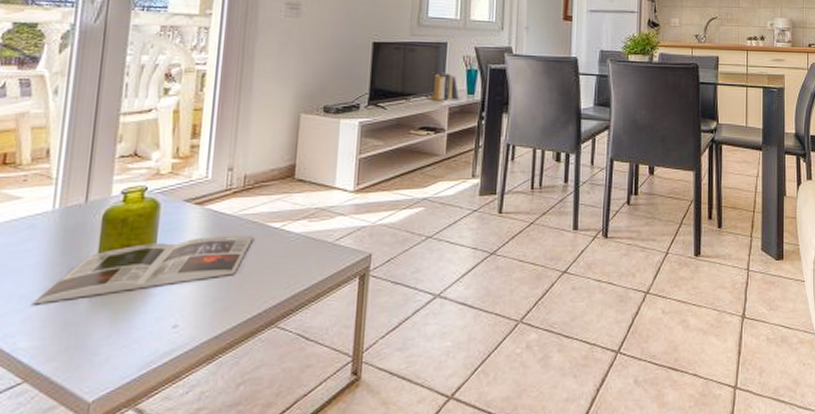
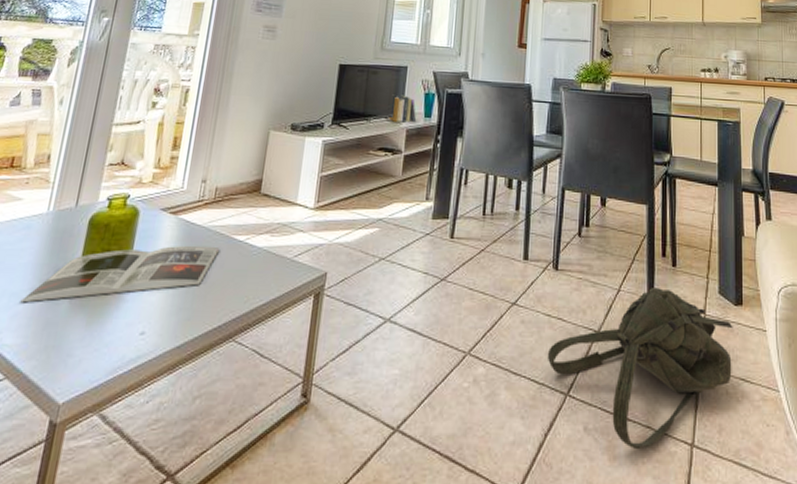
backpack: none [598,249,774,396] -> present [547,288,733,450]

